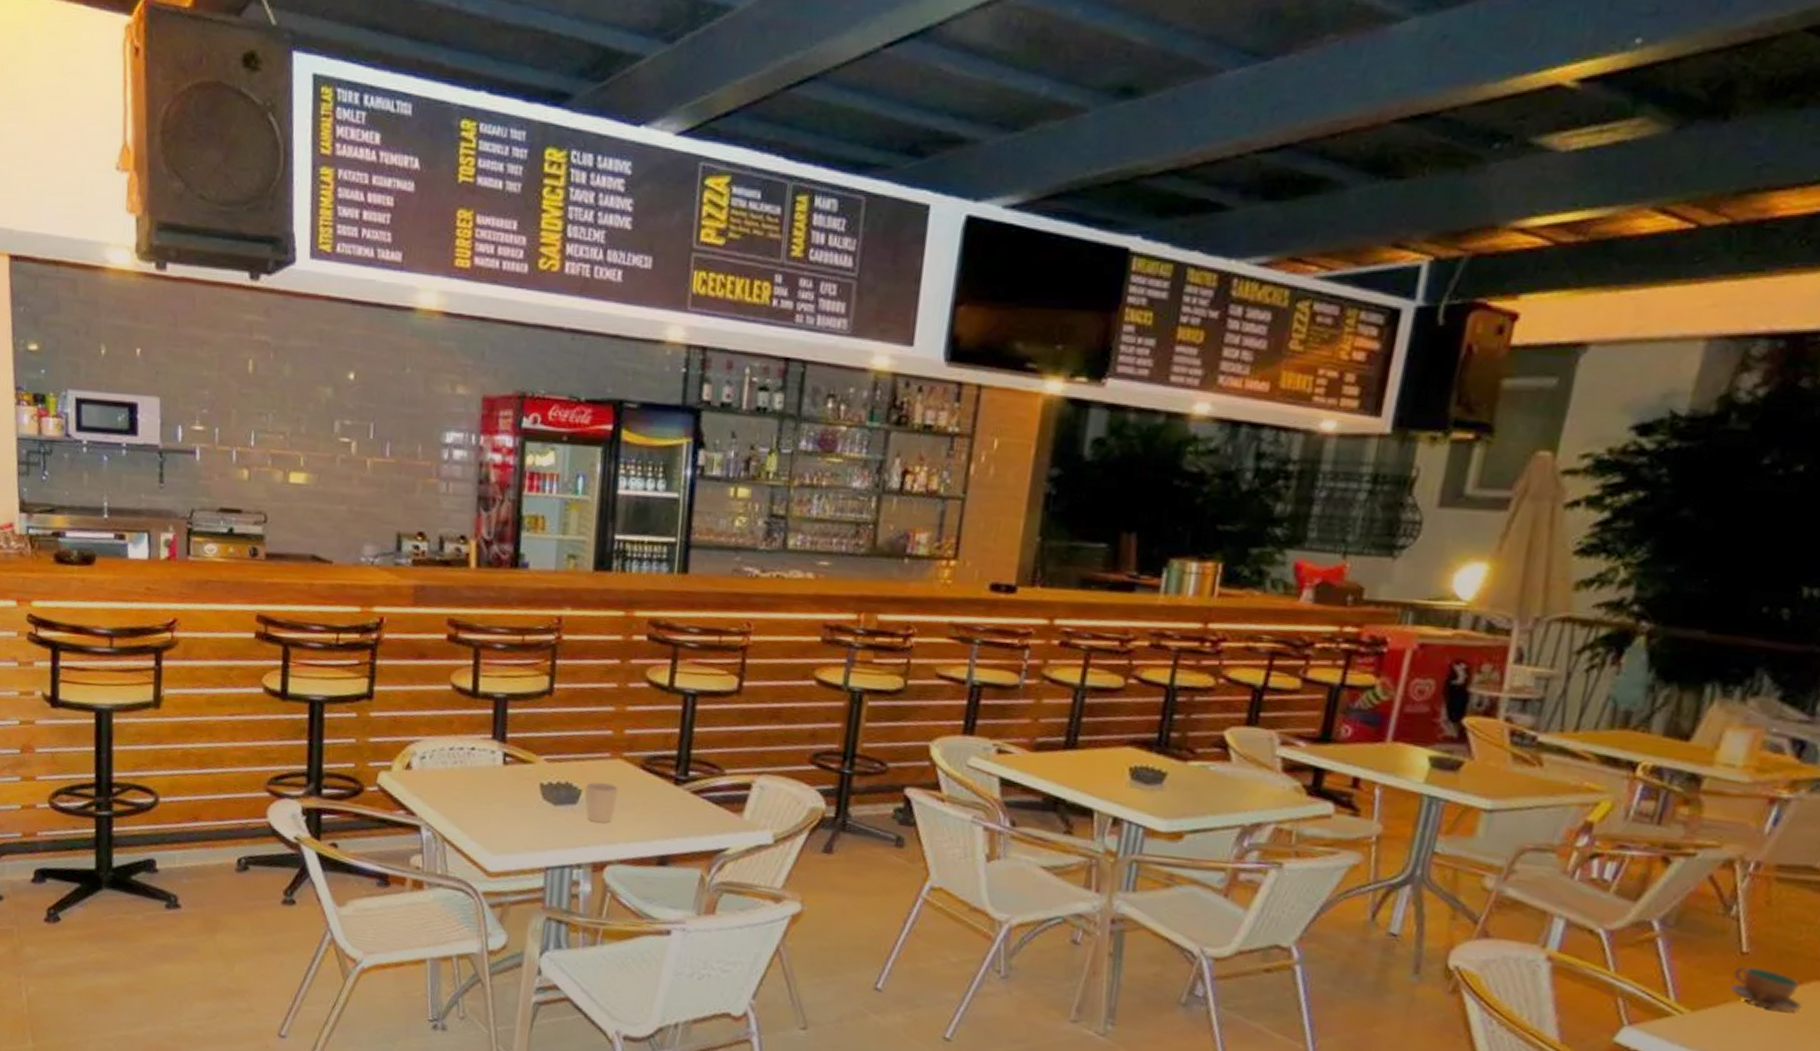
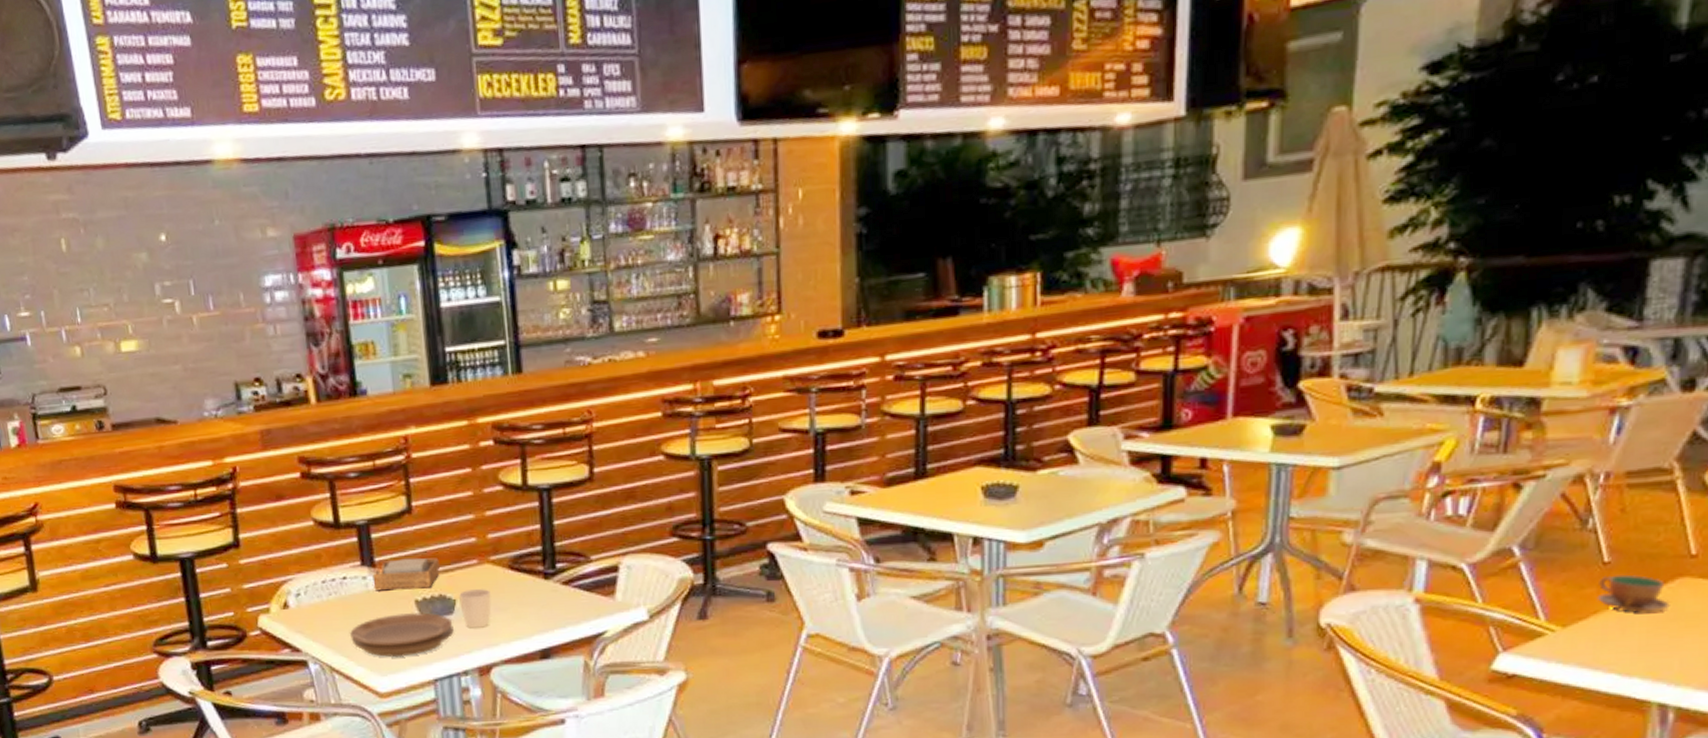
plate: none [467,794,575,839] -> present [349,612,454,658]
napkin holder: none [501,738,572,774] -> present [373,557,440,591]

